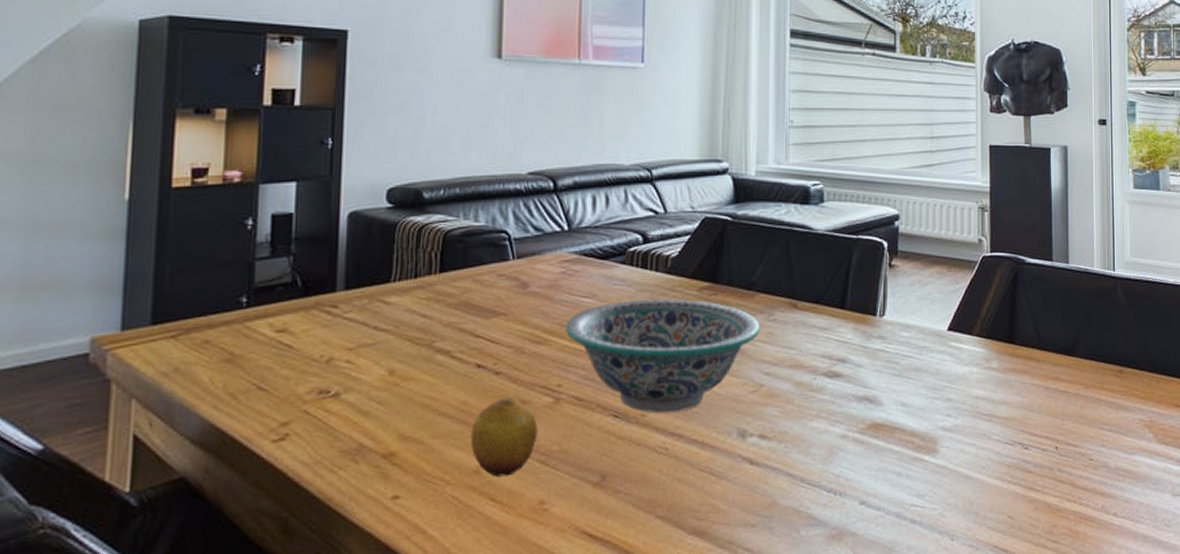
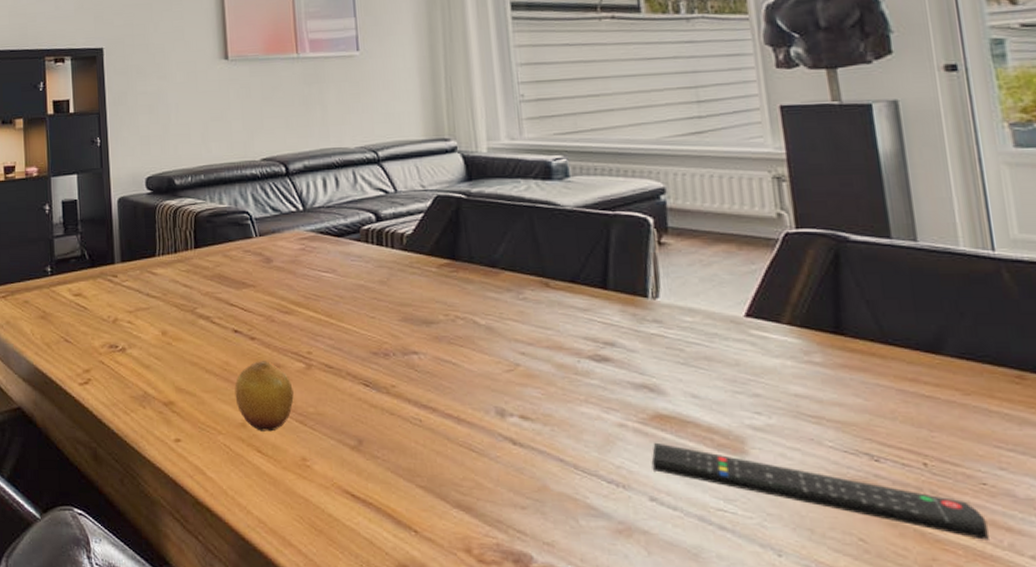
decorative bowl: present [565,299,760,413] -> none [309,275,510,386]
remote control: none [864,449,1090,505] -> present [651,442,989,540]

